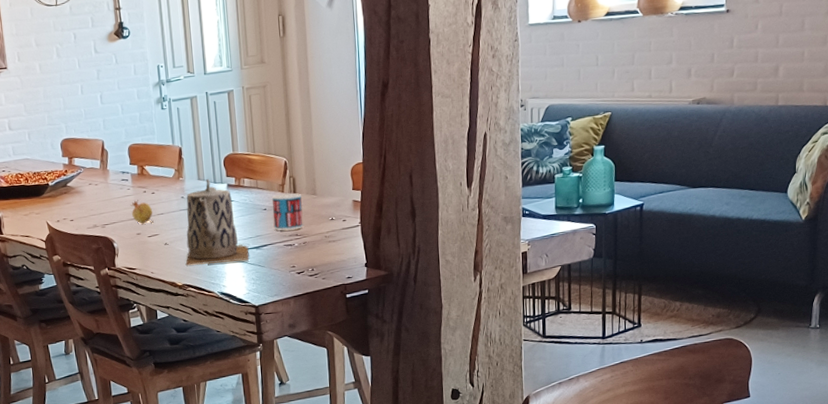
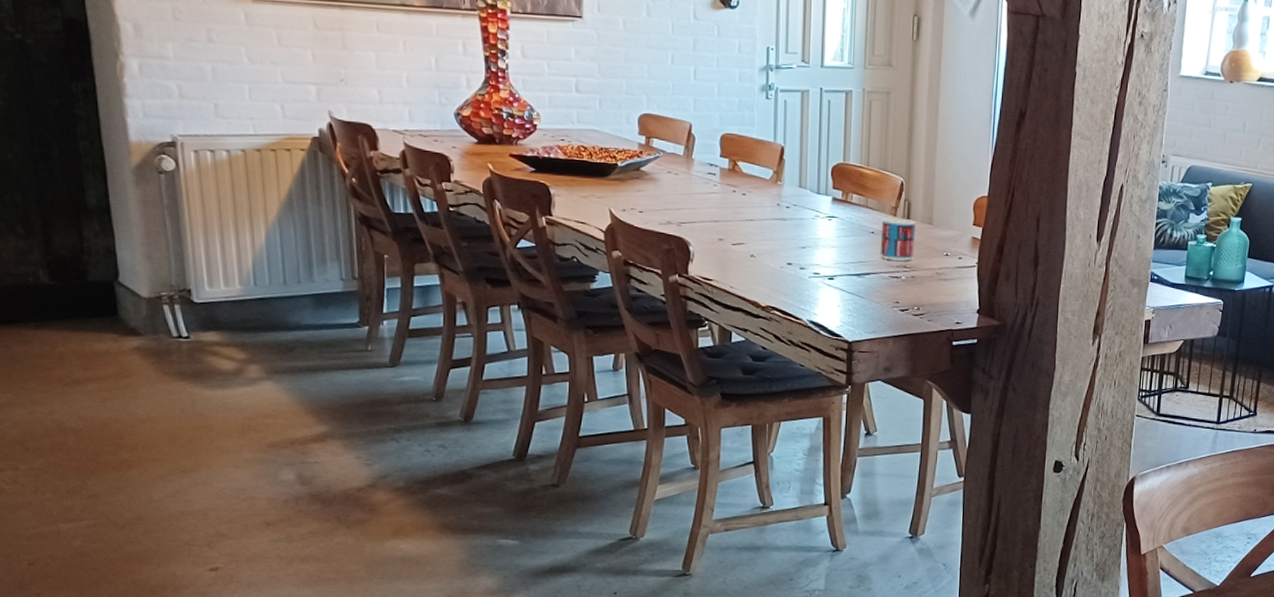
fruit: present [130,200,154,223] -> none [715,199,741,229]
teapot: present [185,179,250,266] -> none [772,188,849,289]

